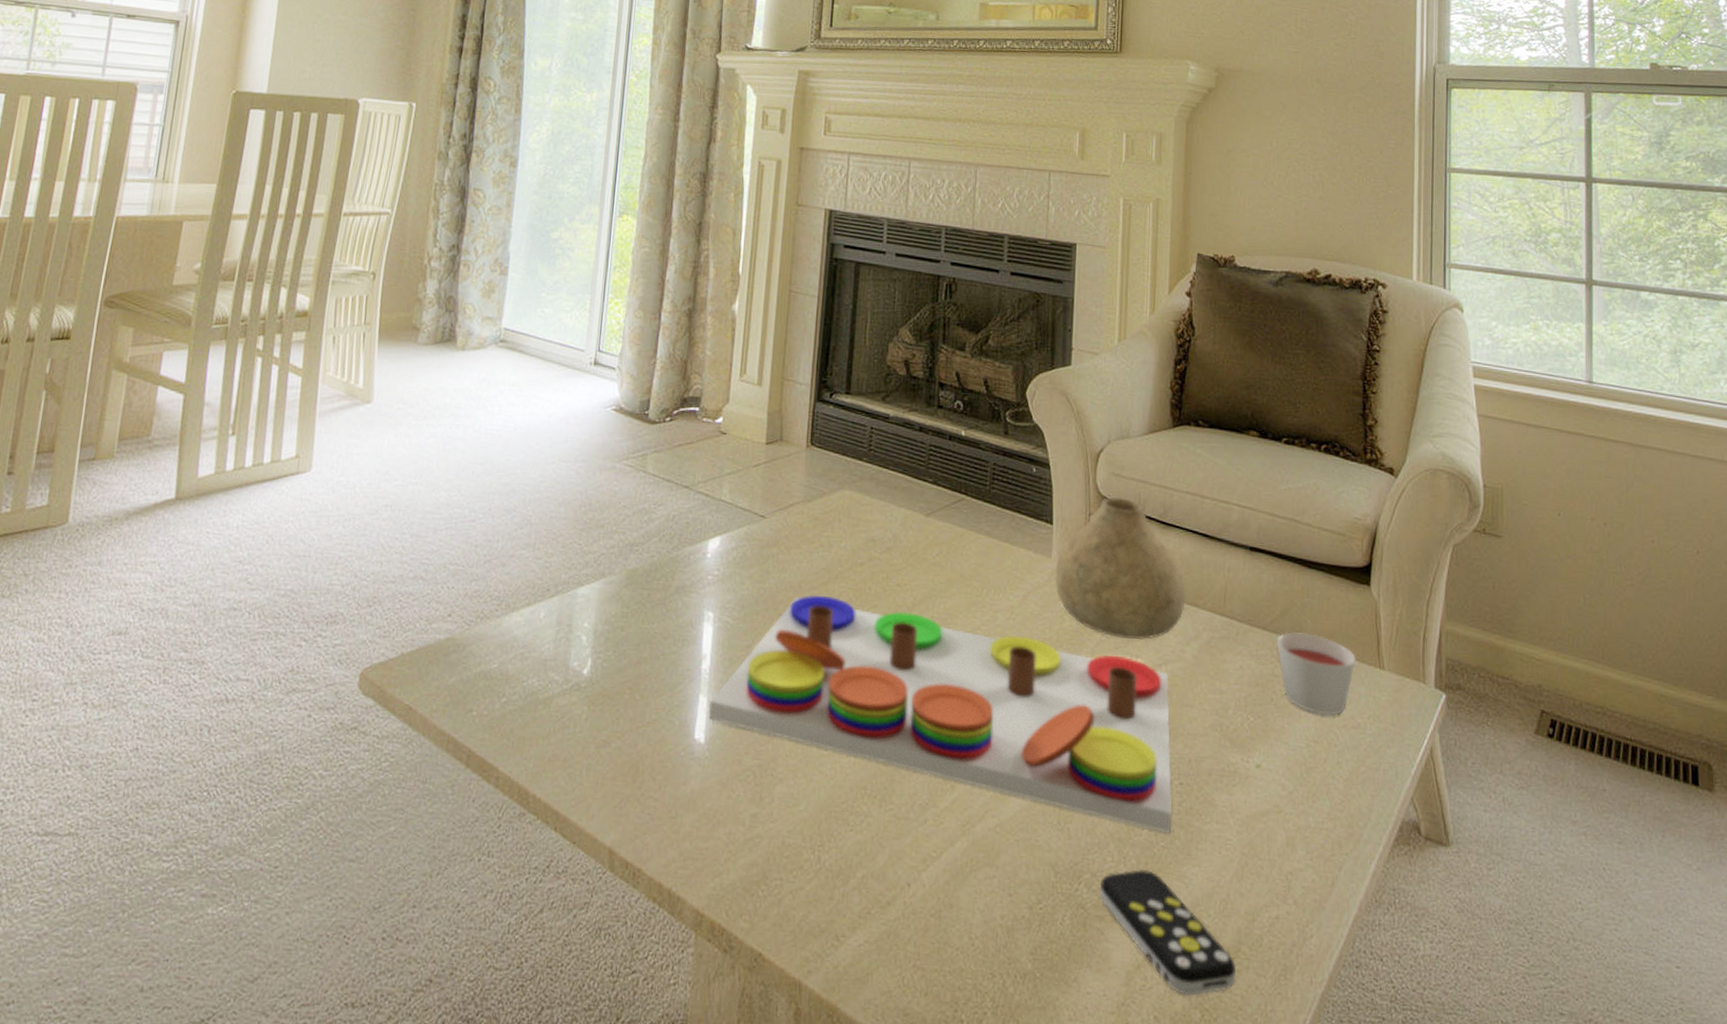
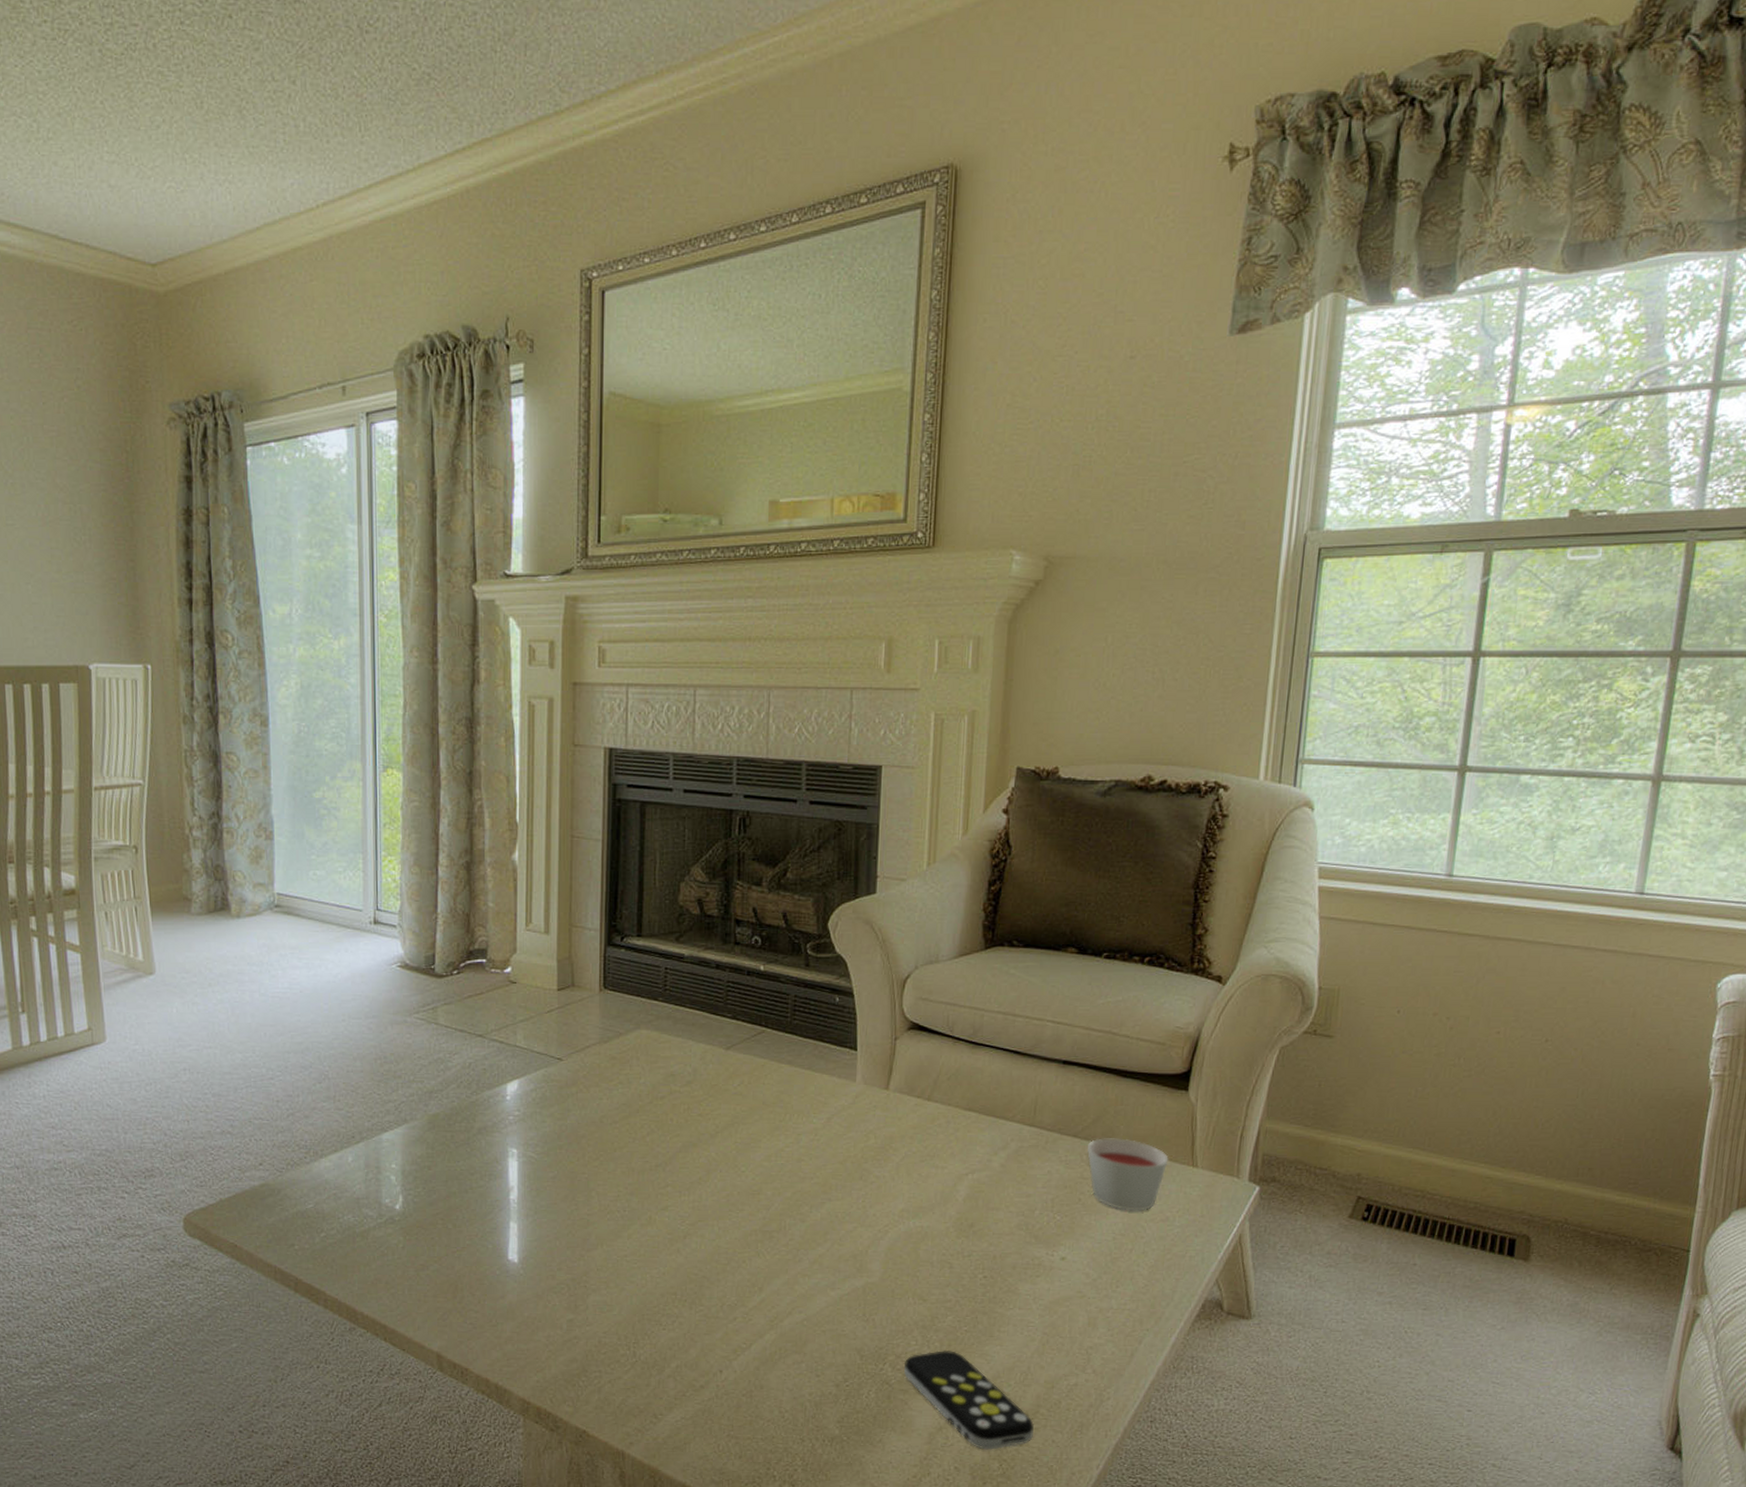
board game: present [708,595,1173,835] -> none [519,1128,976,1321]
vase: present [1054,497,1186,641] -> none [859,1021,995,1153]

